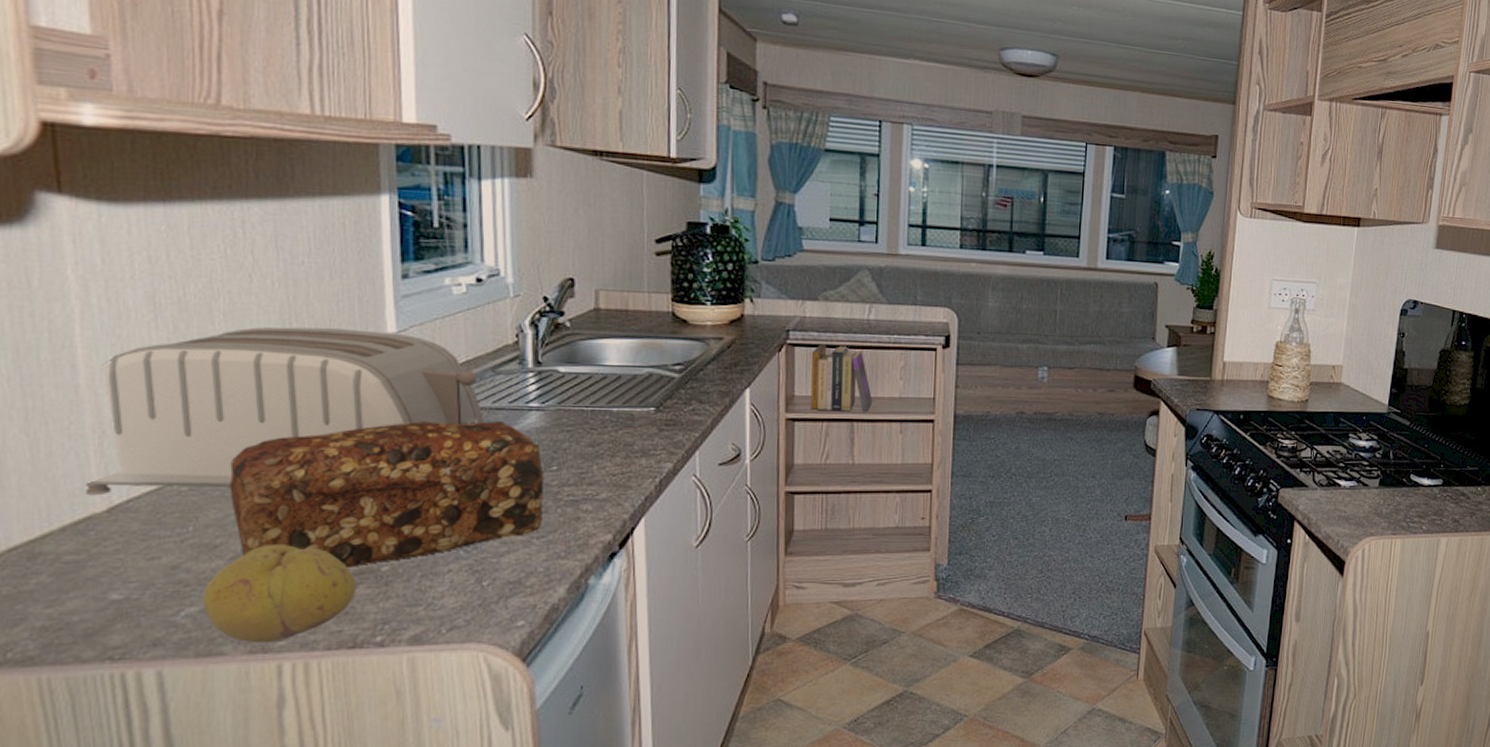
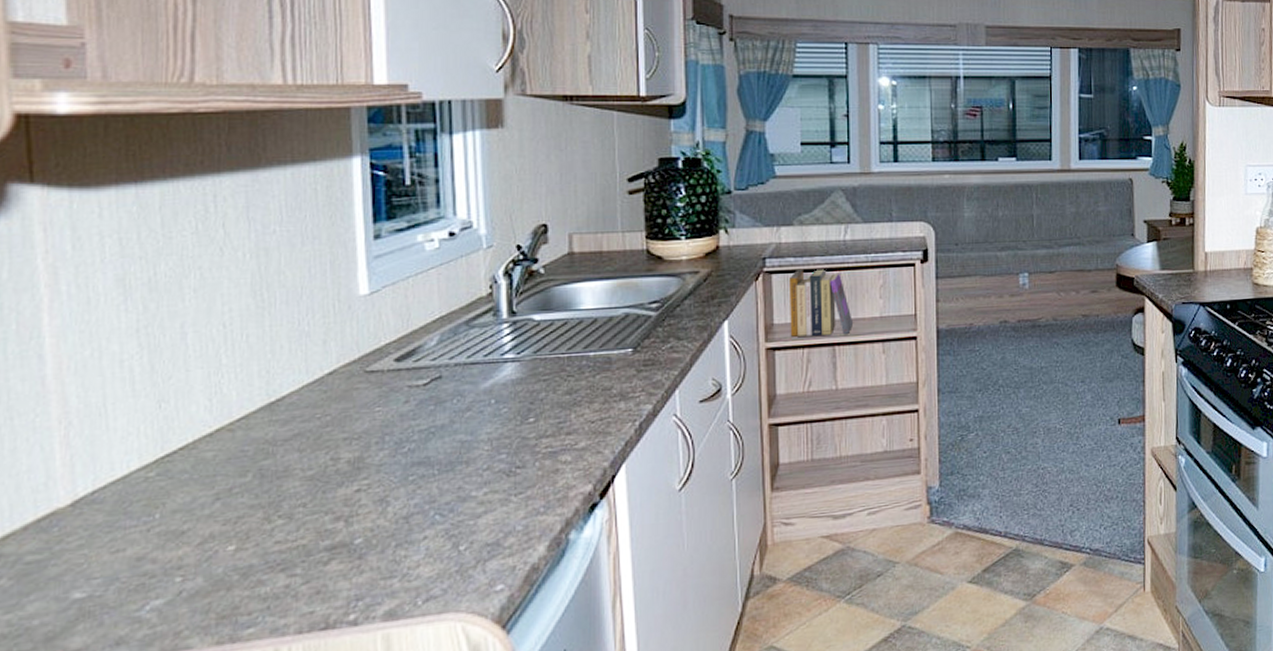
toaster: present [84,327,484,496] -> none [49,294,459,490]
fruit: present [202,545,357,644] -> none [168,524,329,634]
bread loaf: present [229,421,544,567] -> none [198,376,520,543]

